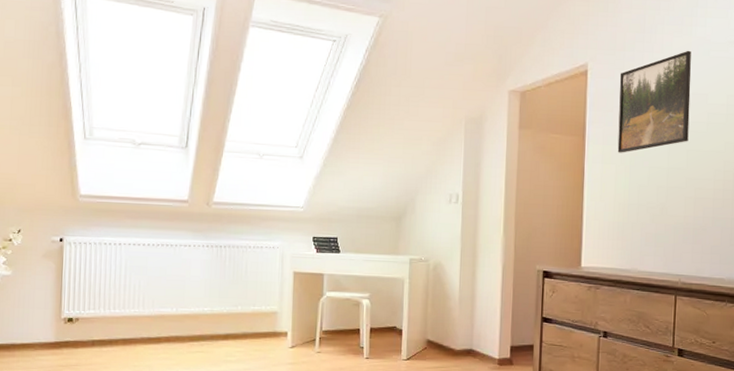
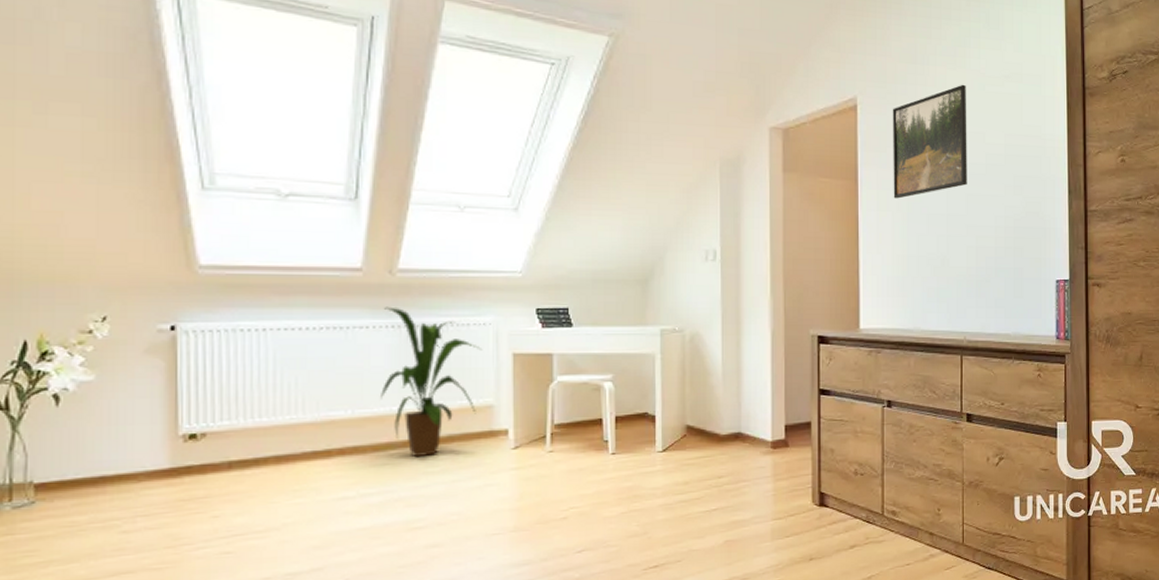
house plant: none [197,230,272,349] -> present [381,306,483,458]

